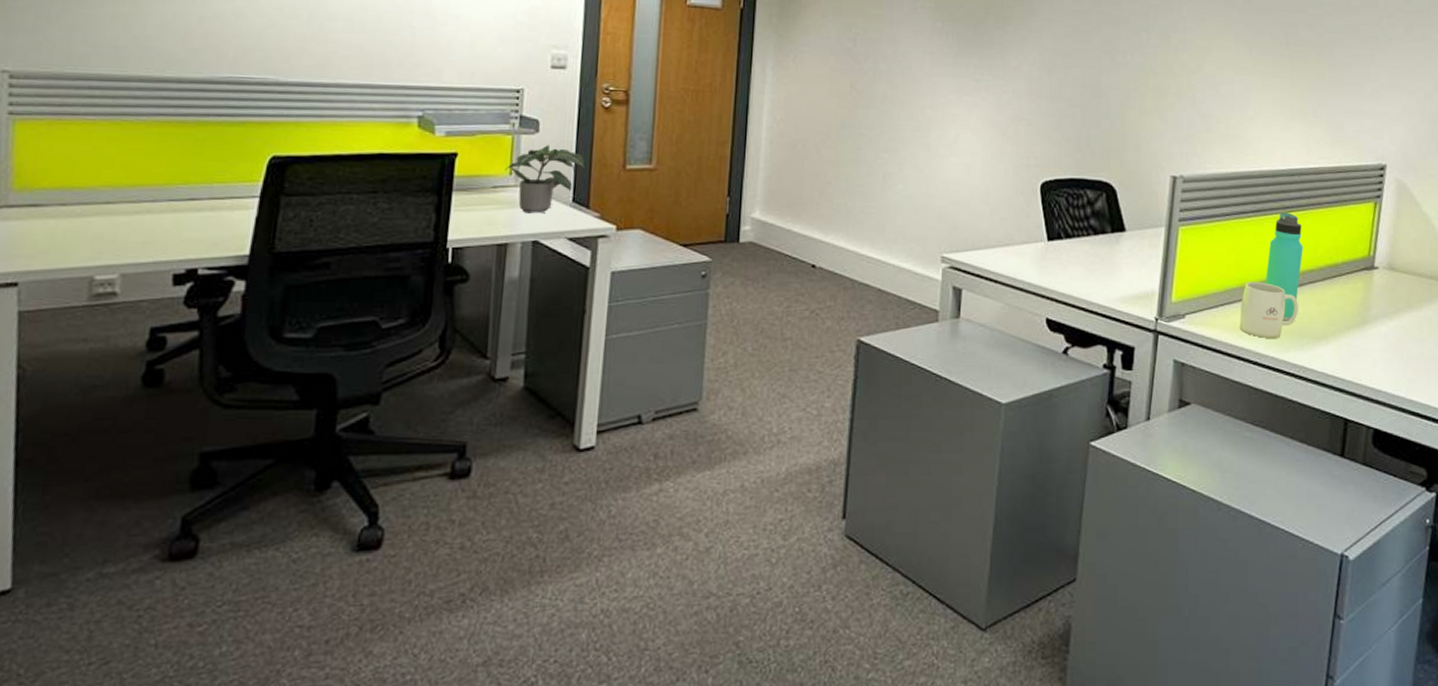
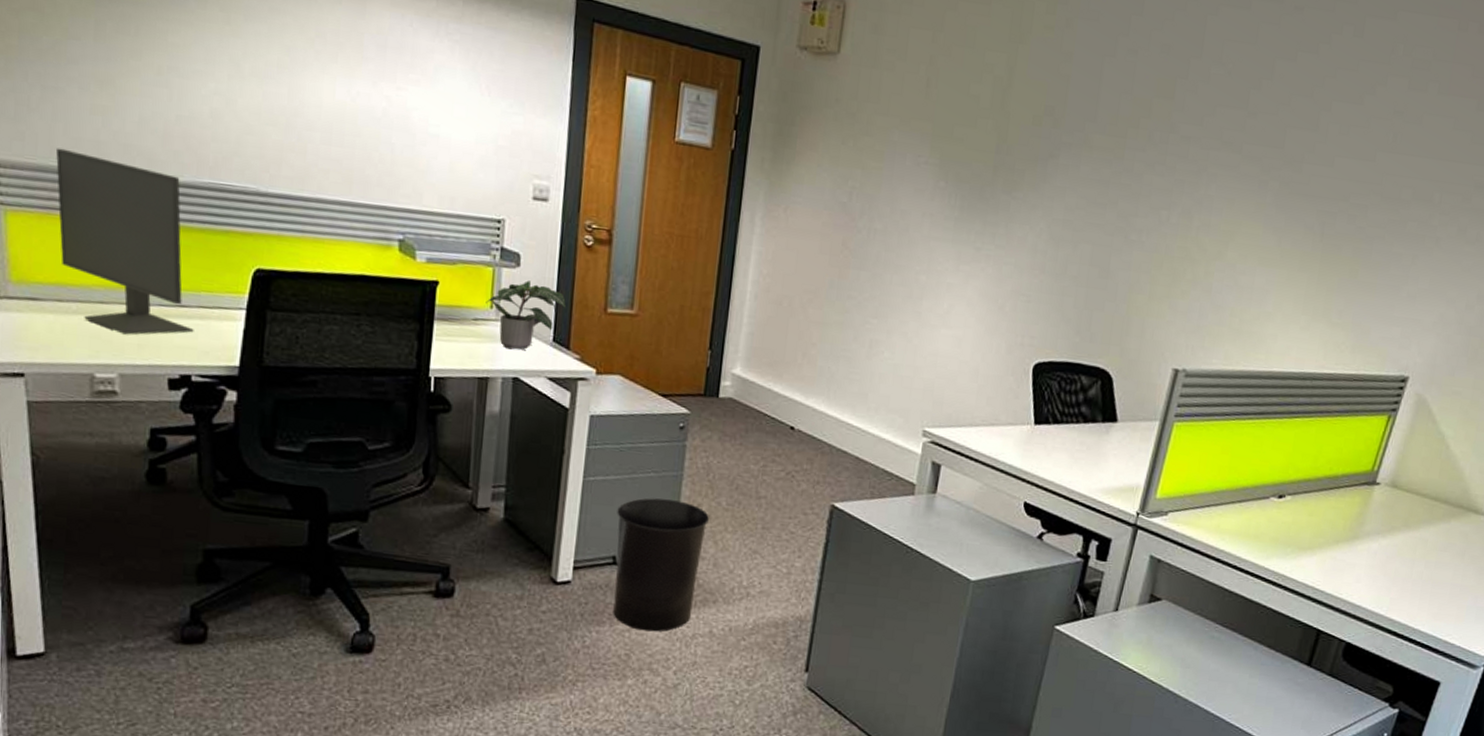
computer monitor: none [68,55,204,233] -> present [56,148,194,335]
waste bin: none [639,350,735,493] -> present [613,498,709,632]
mug: present [1240,281,1299,338] -> none [1223,485,1289,545]
thermos bottle: present [1265,212,1303,322] -> none [1256,417,1305,530]

